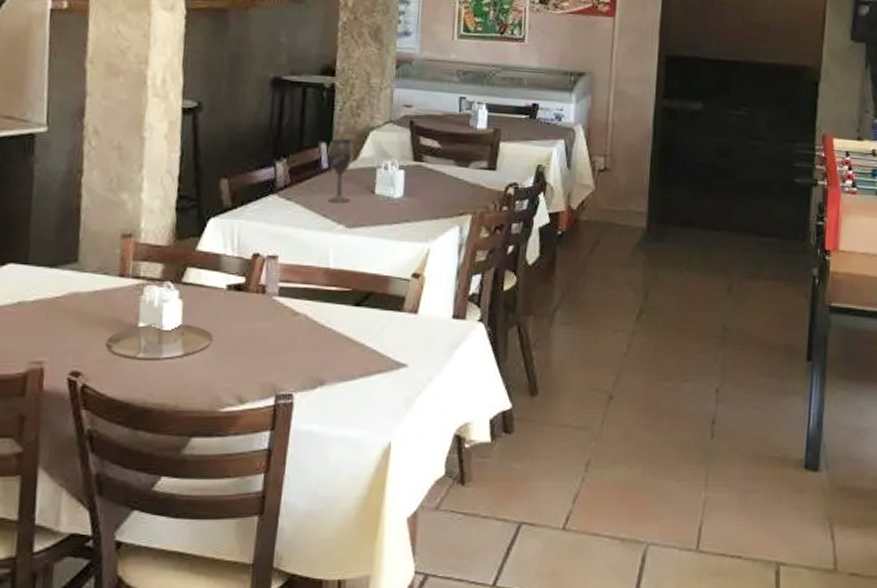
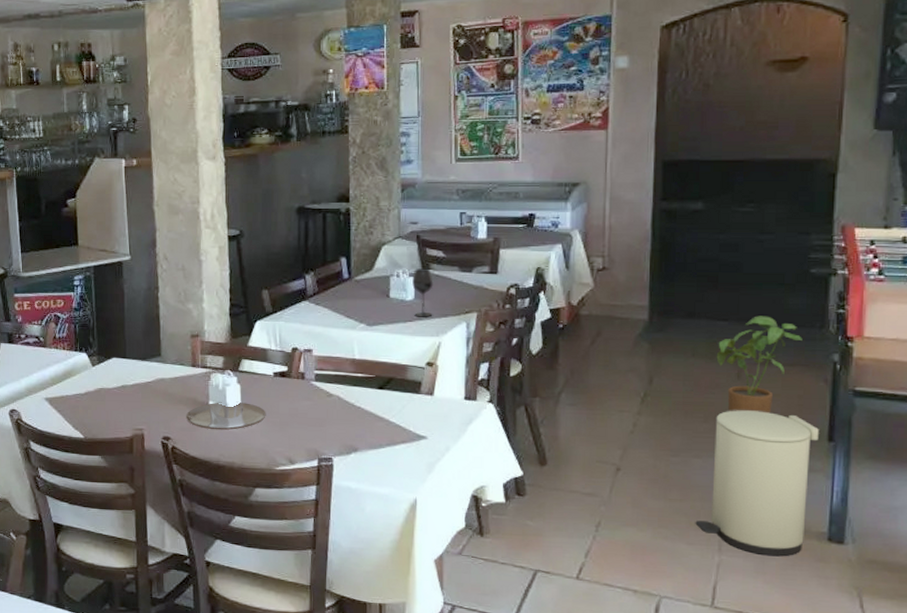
wine glass: present [327,139,354,204] -> none [347,254,369,307]
wine glass: none [400,159,426,219] -> present [411,267,434,317]
pedal bin: none [684,328,799,489] -> present [695,410,819,557]
house plant: none [709,226,787,332] -> present [716,316,802,414]

